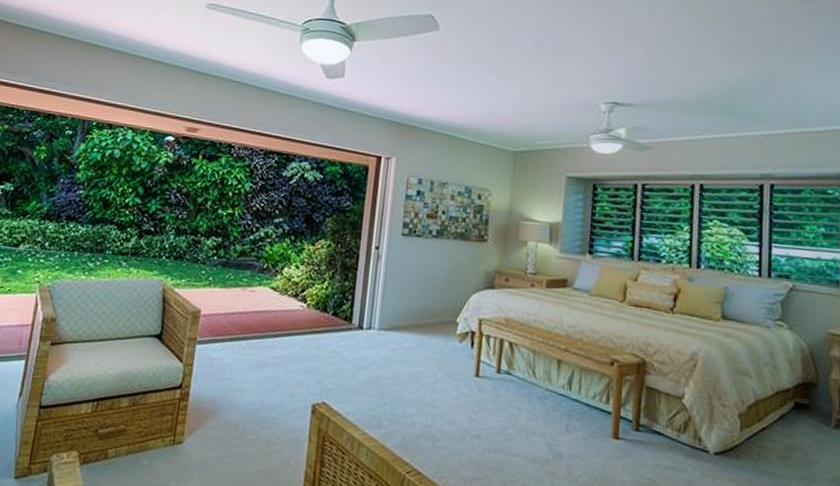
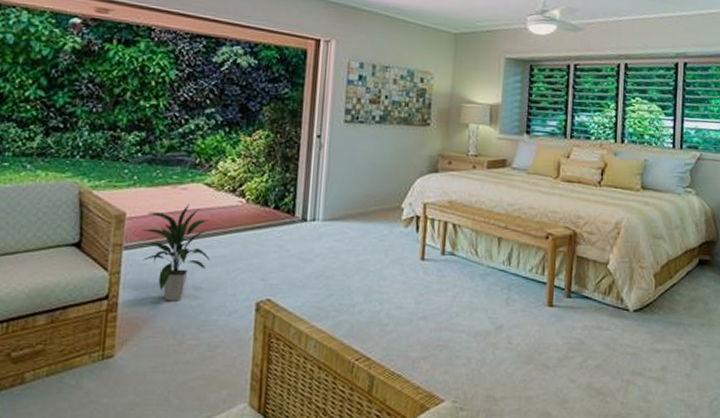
indoor plant: none [212,305,273,397] -> present [141,204,211,302]

